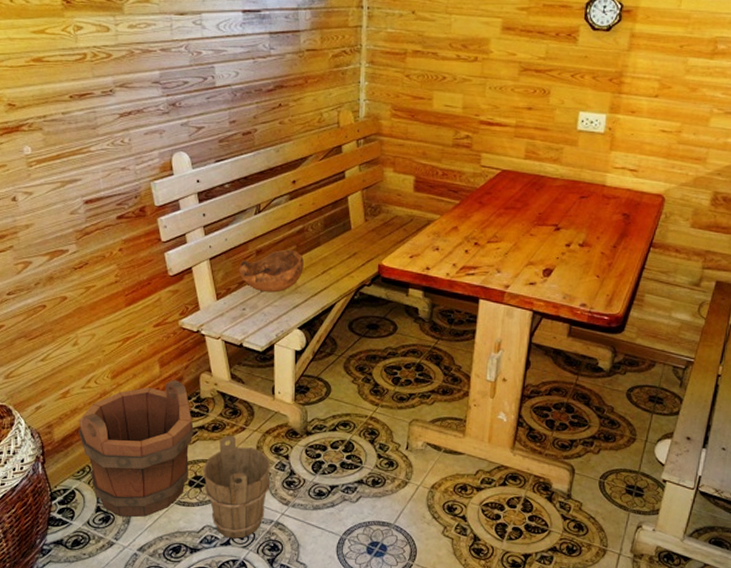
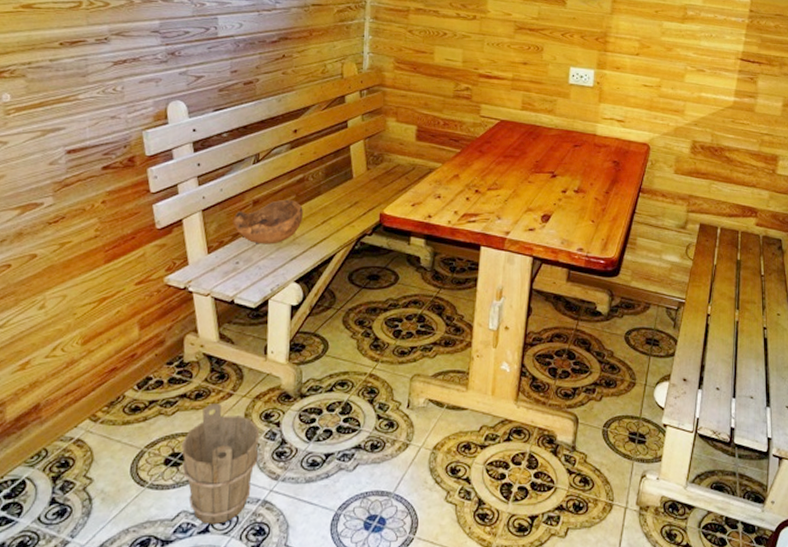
wooden bucket: present [78,380,194,517] -> none [36,343,174,509]

